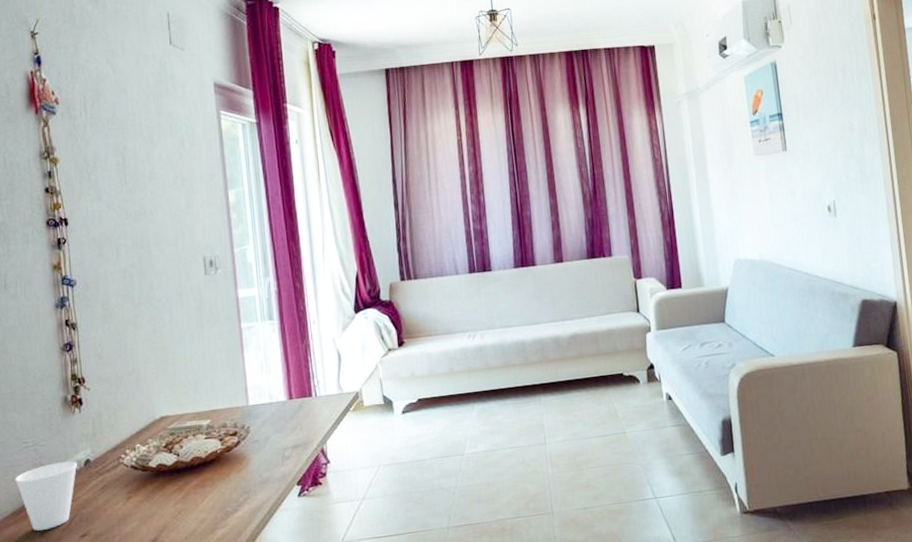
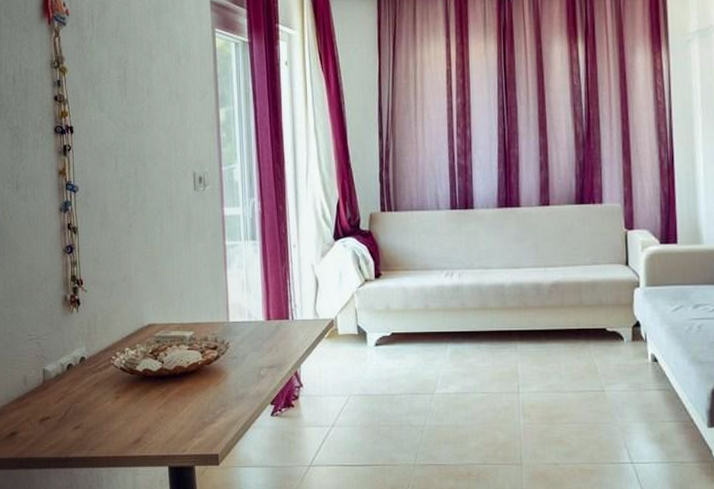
cup: present [15,461,78,531] -> none [20,357,74,418]

